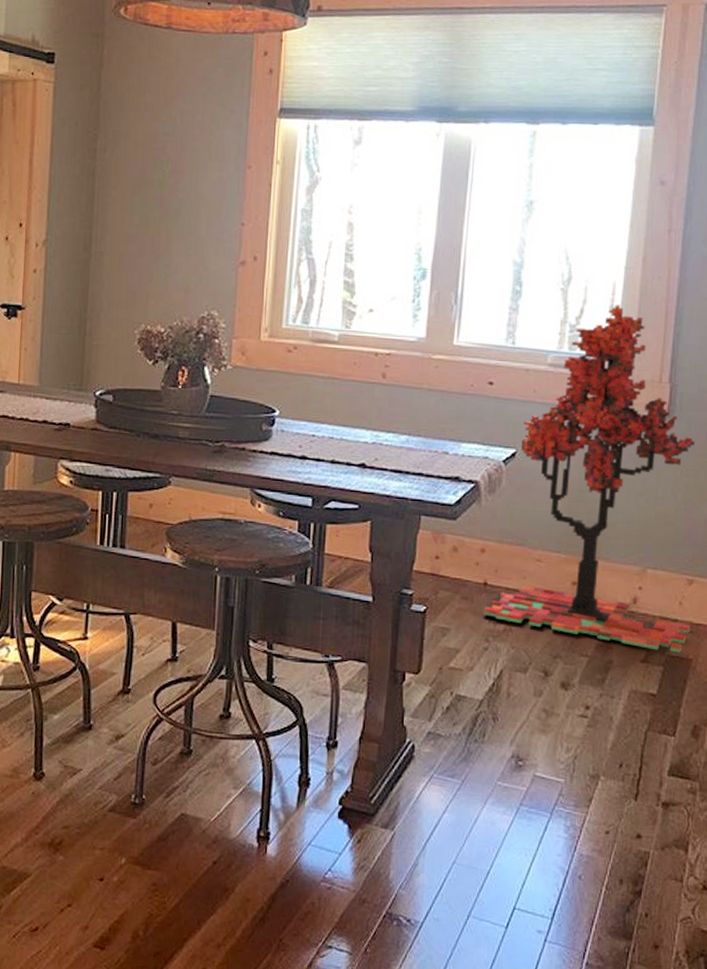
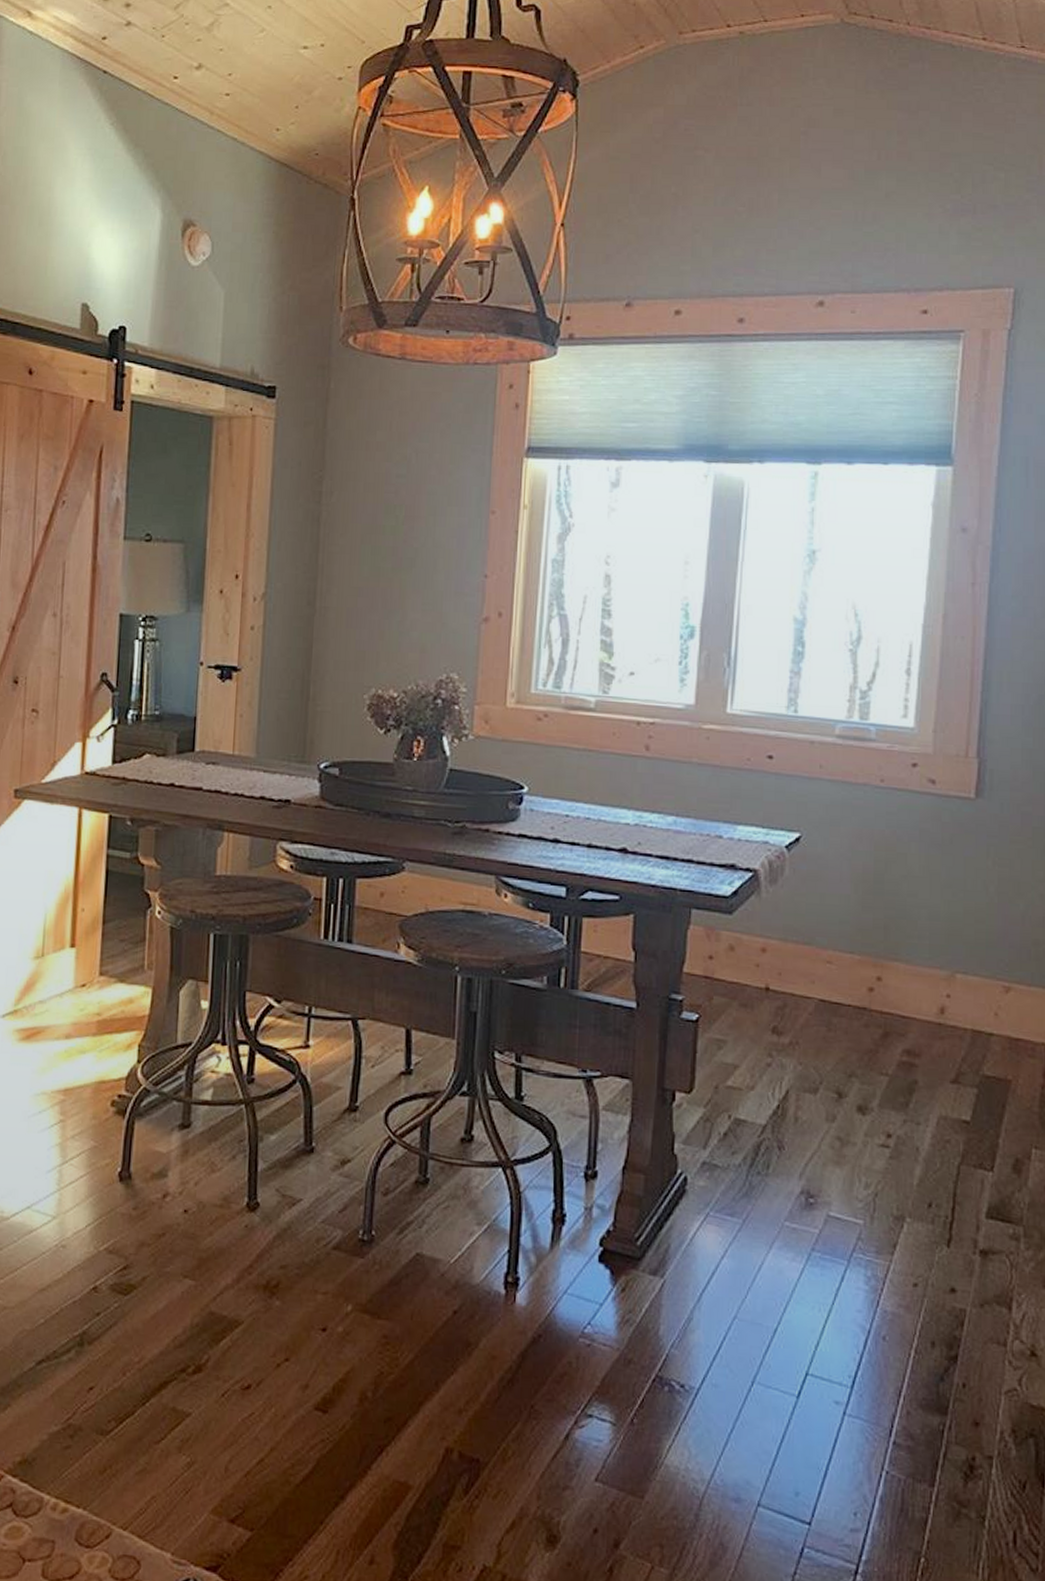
tree: present [483,304,696,653] -> none [765,668,1009,1073]

